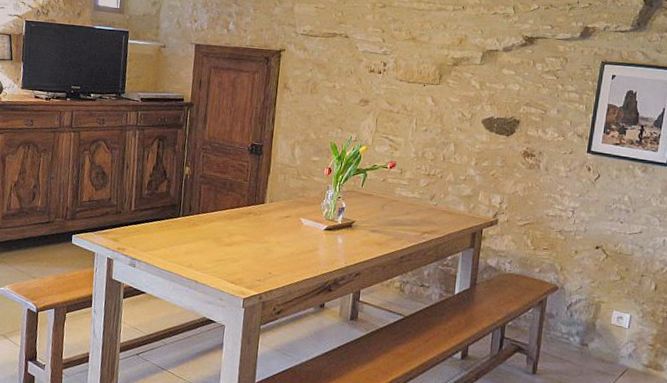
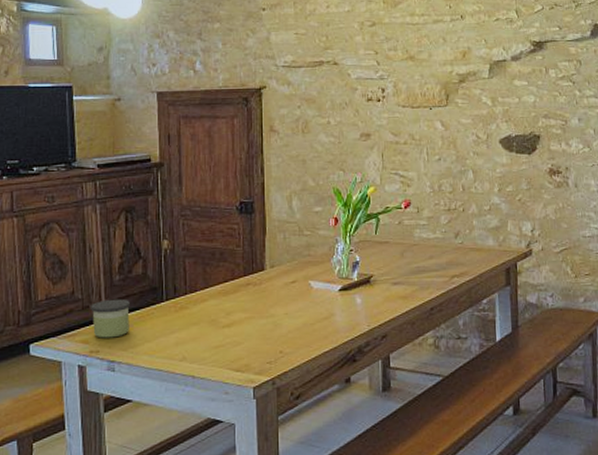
candle: none [122,208,153,240] -> present [90,299,130,338]

